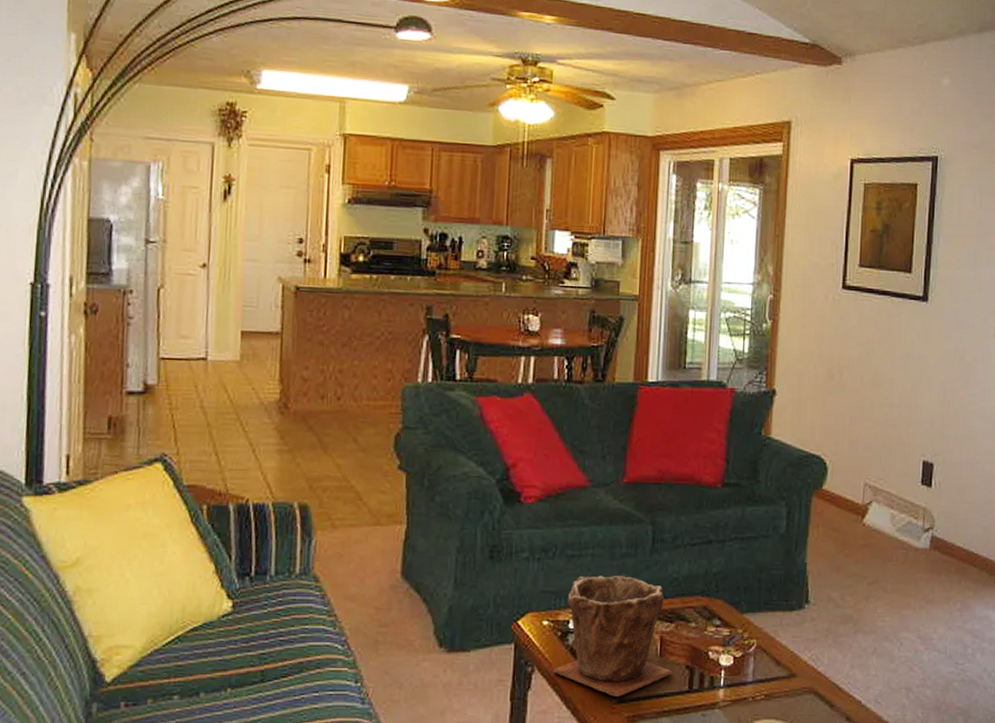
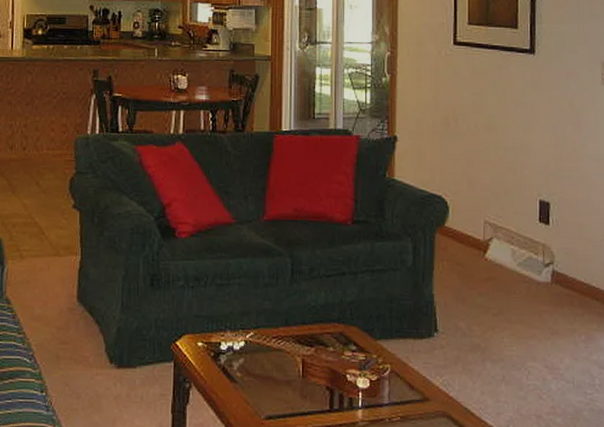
plant pot: present [553,576,673,698] -> none [208,303,314,414]

